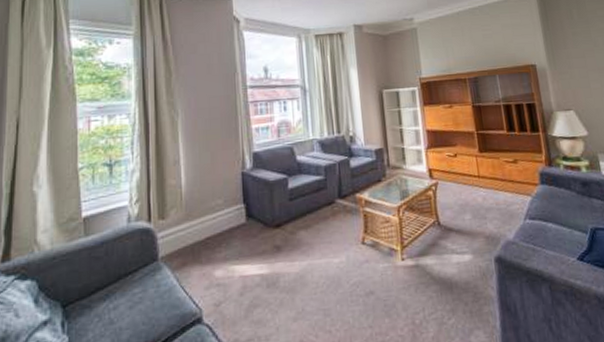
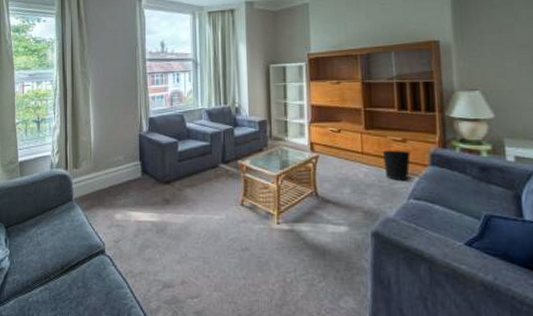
wastebasket: none [497,171,523,202] -> present [382,150,411,180]

